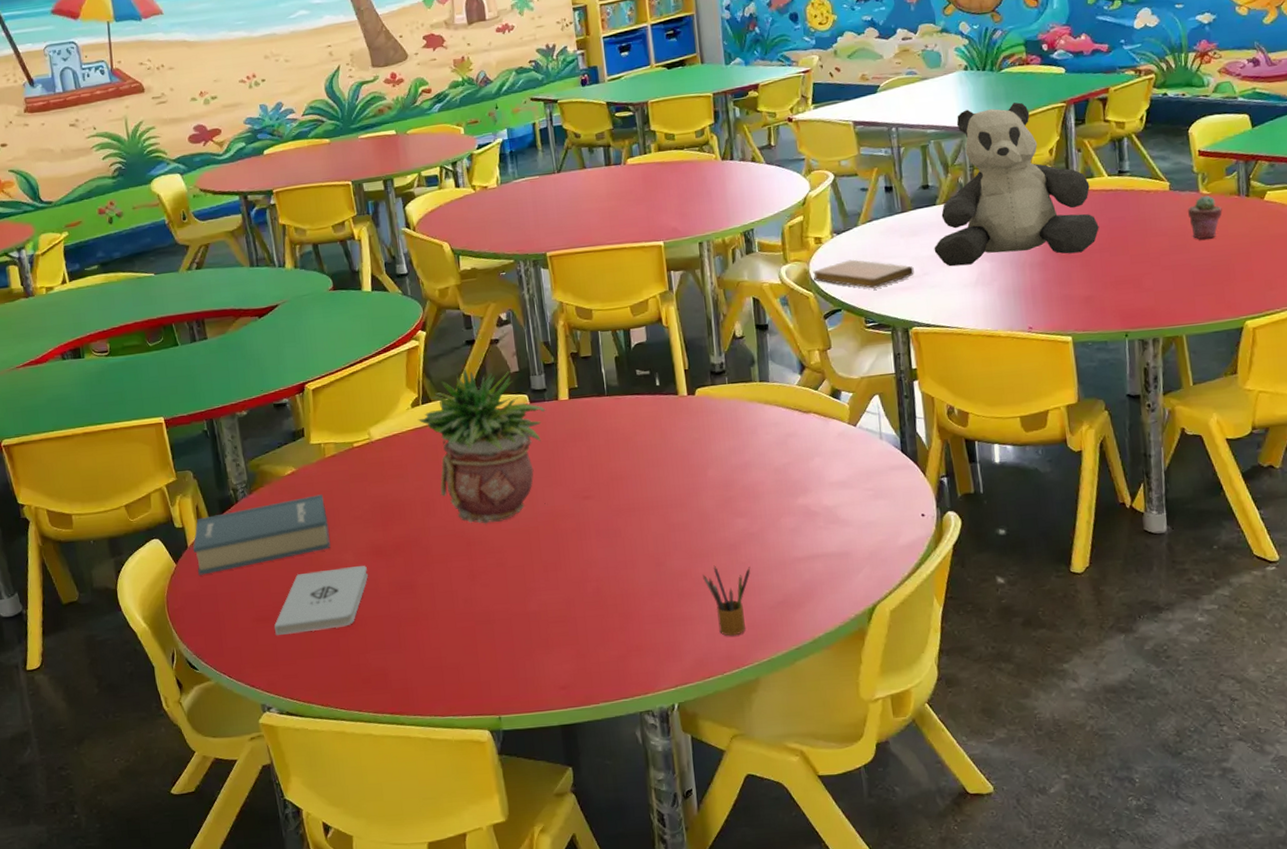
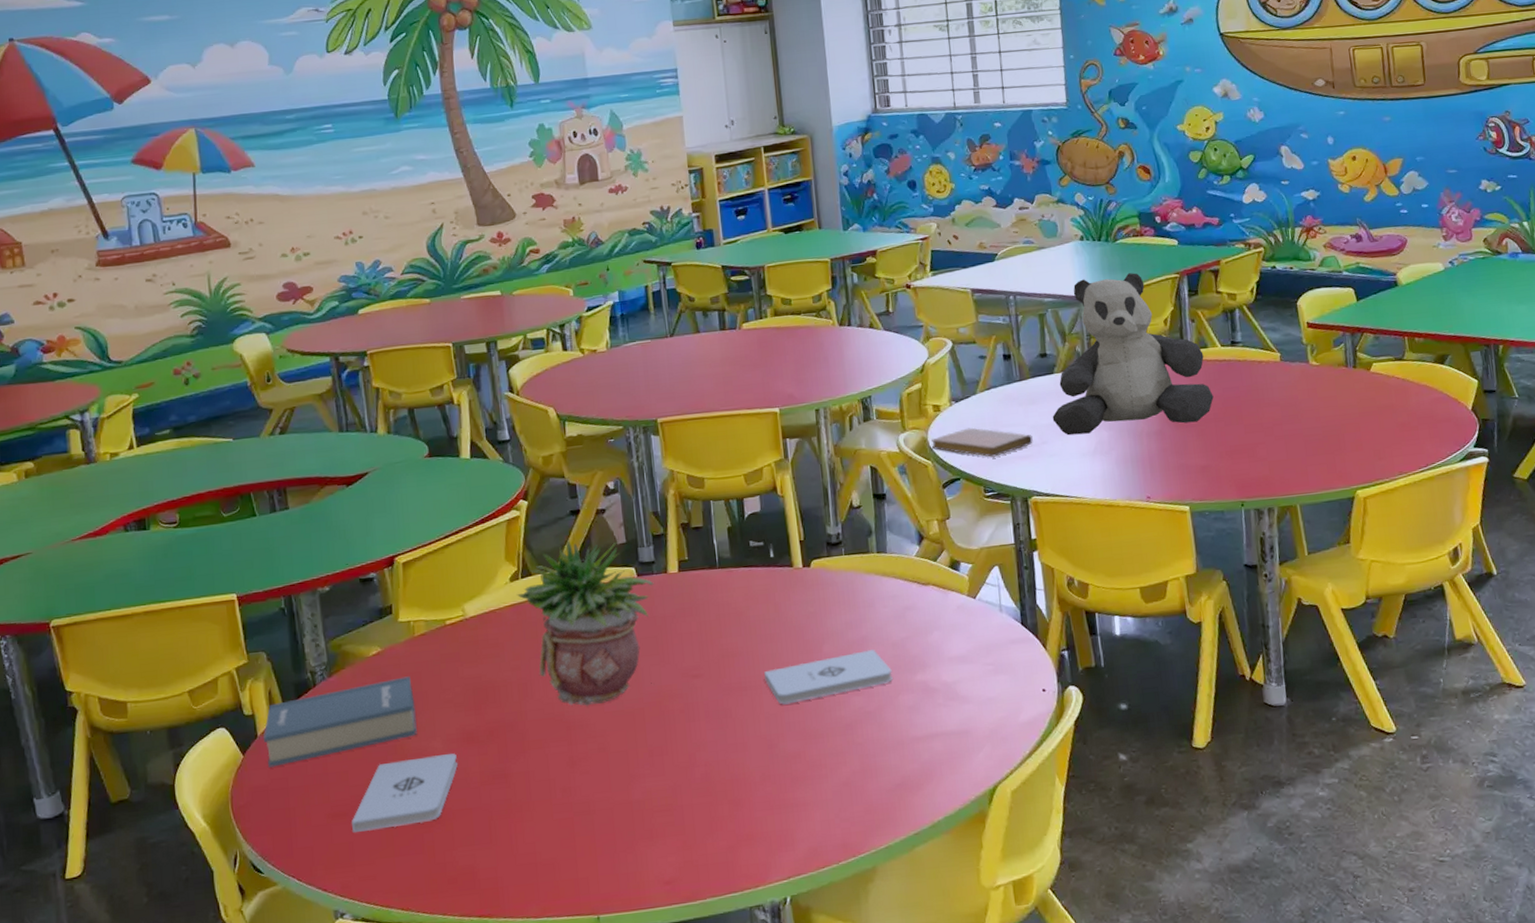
notepad: none [651,474,775,525] -> present [764,649,893,705]
pencil box: present [703,565,751,636] -> none [817,746,868,822]
potted succulent: present [1188,195,1223,240] -> none [1298,366,1332,410]

